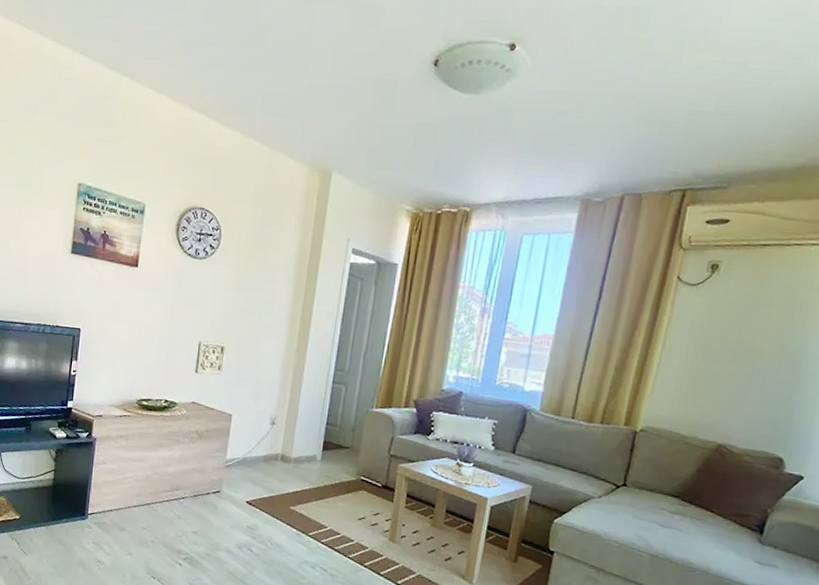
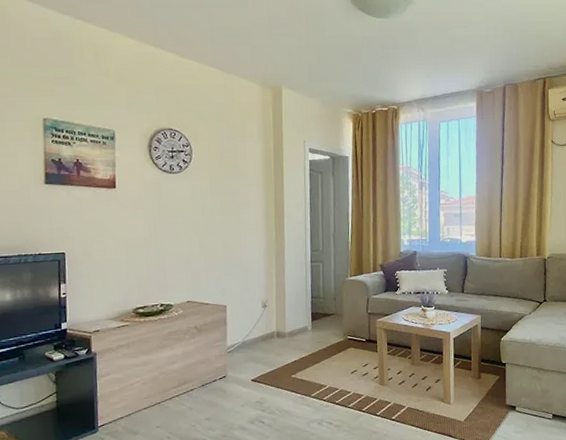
wall ornament: present [195,340,227,376] -> none [184,244,213,276]

